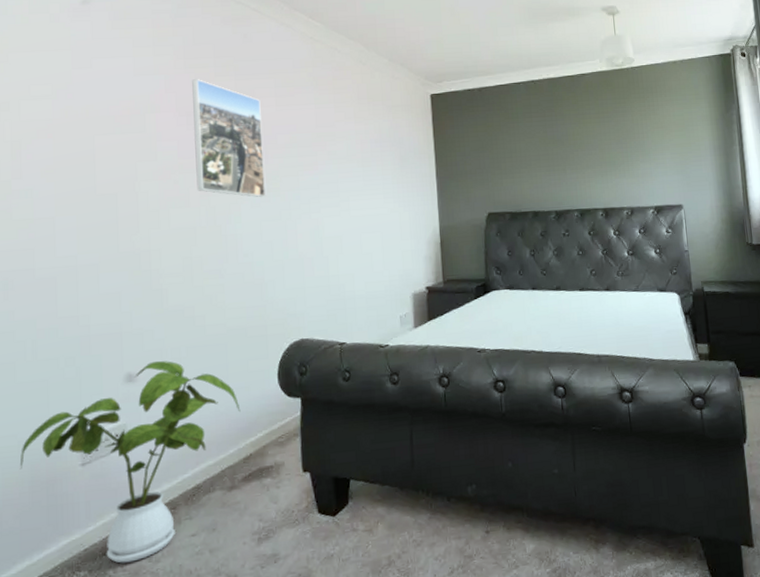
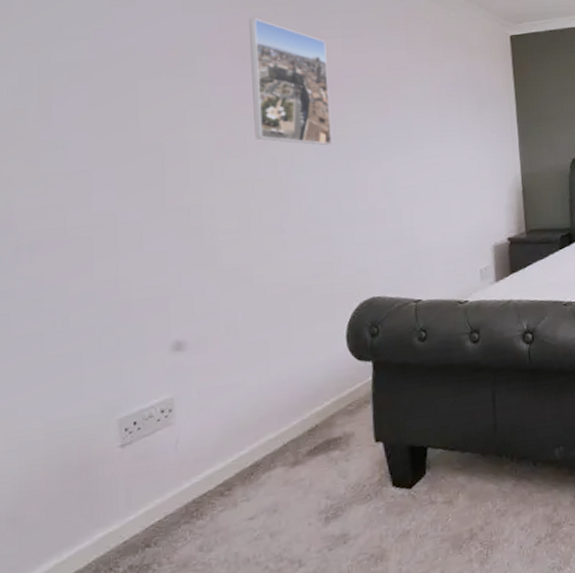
house plant: present [19,360,241,563] -> none [46,325,305,555]

